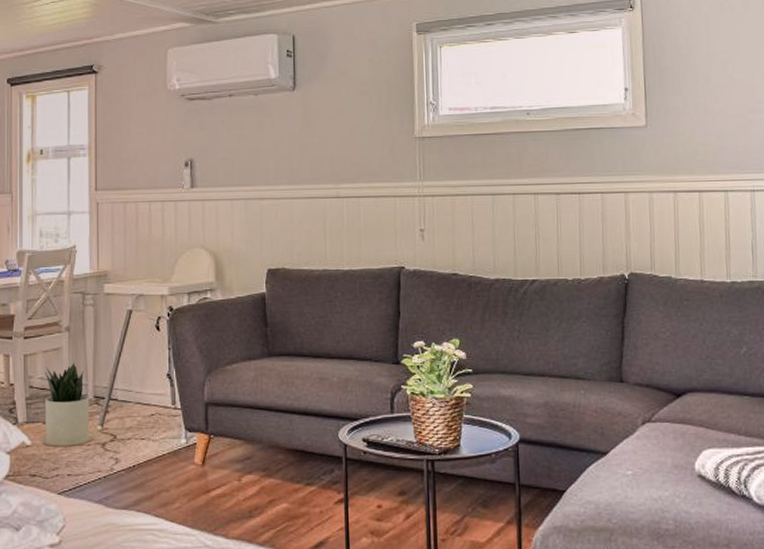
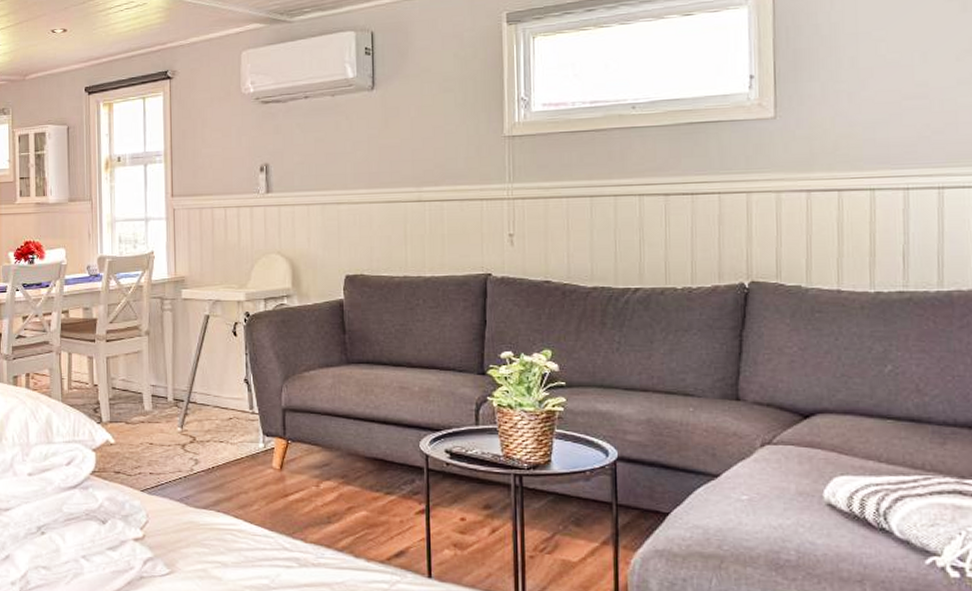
planter: present [40,363,94,448] -> none [123,366,175,447]

